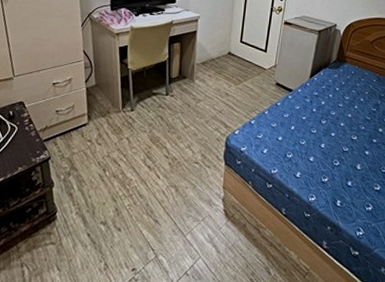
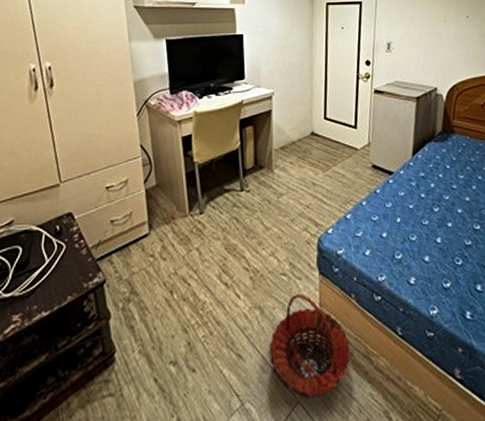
basket: none [179,179,244,256] -> present [268,294,351,399]

